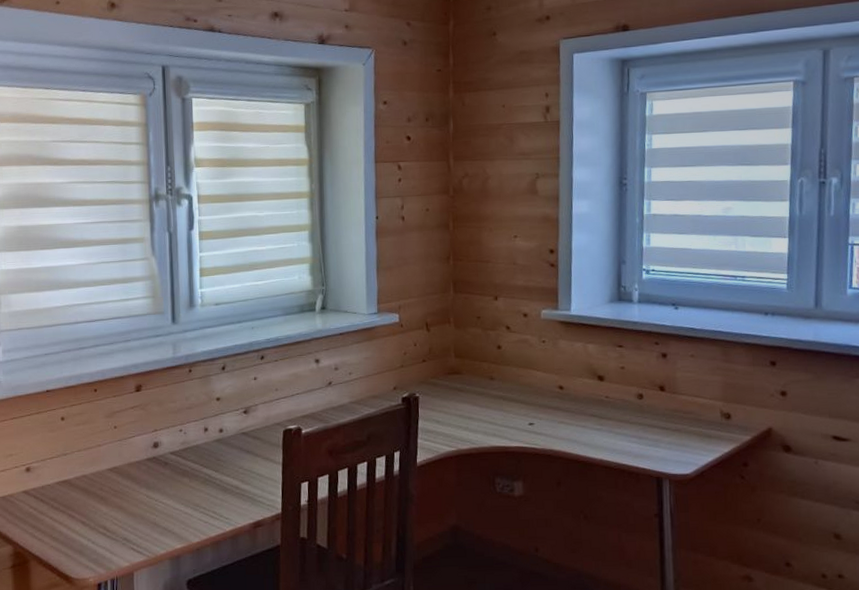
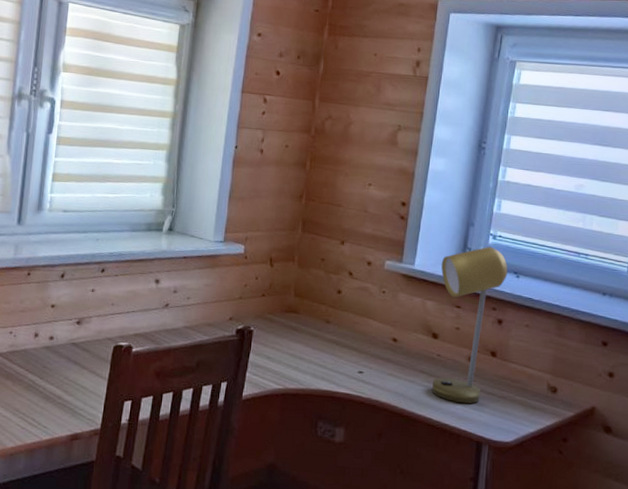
desk lamp: none [598,282,666,442] -> present [431,246,508,404]

